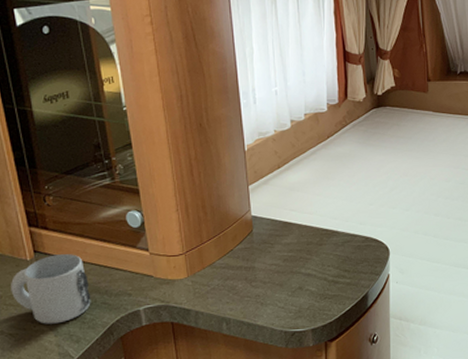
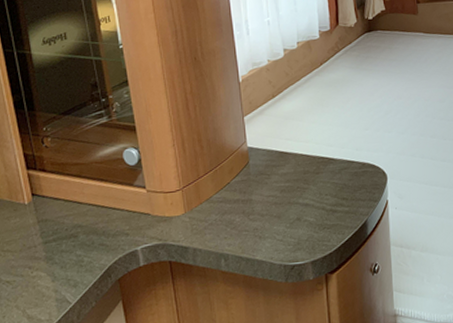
mug: present [11,254,91,324] -> none [9,195,89,270]

